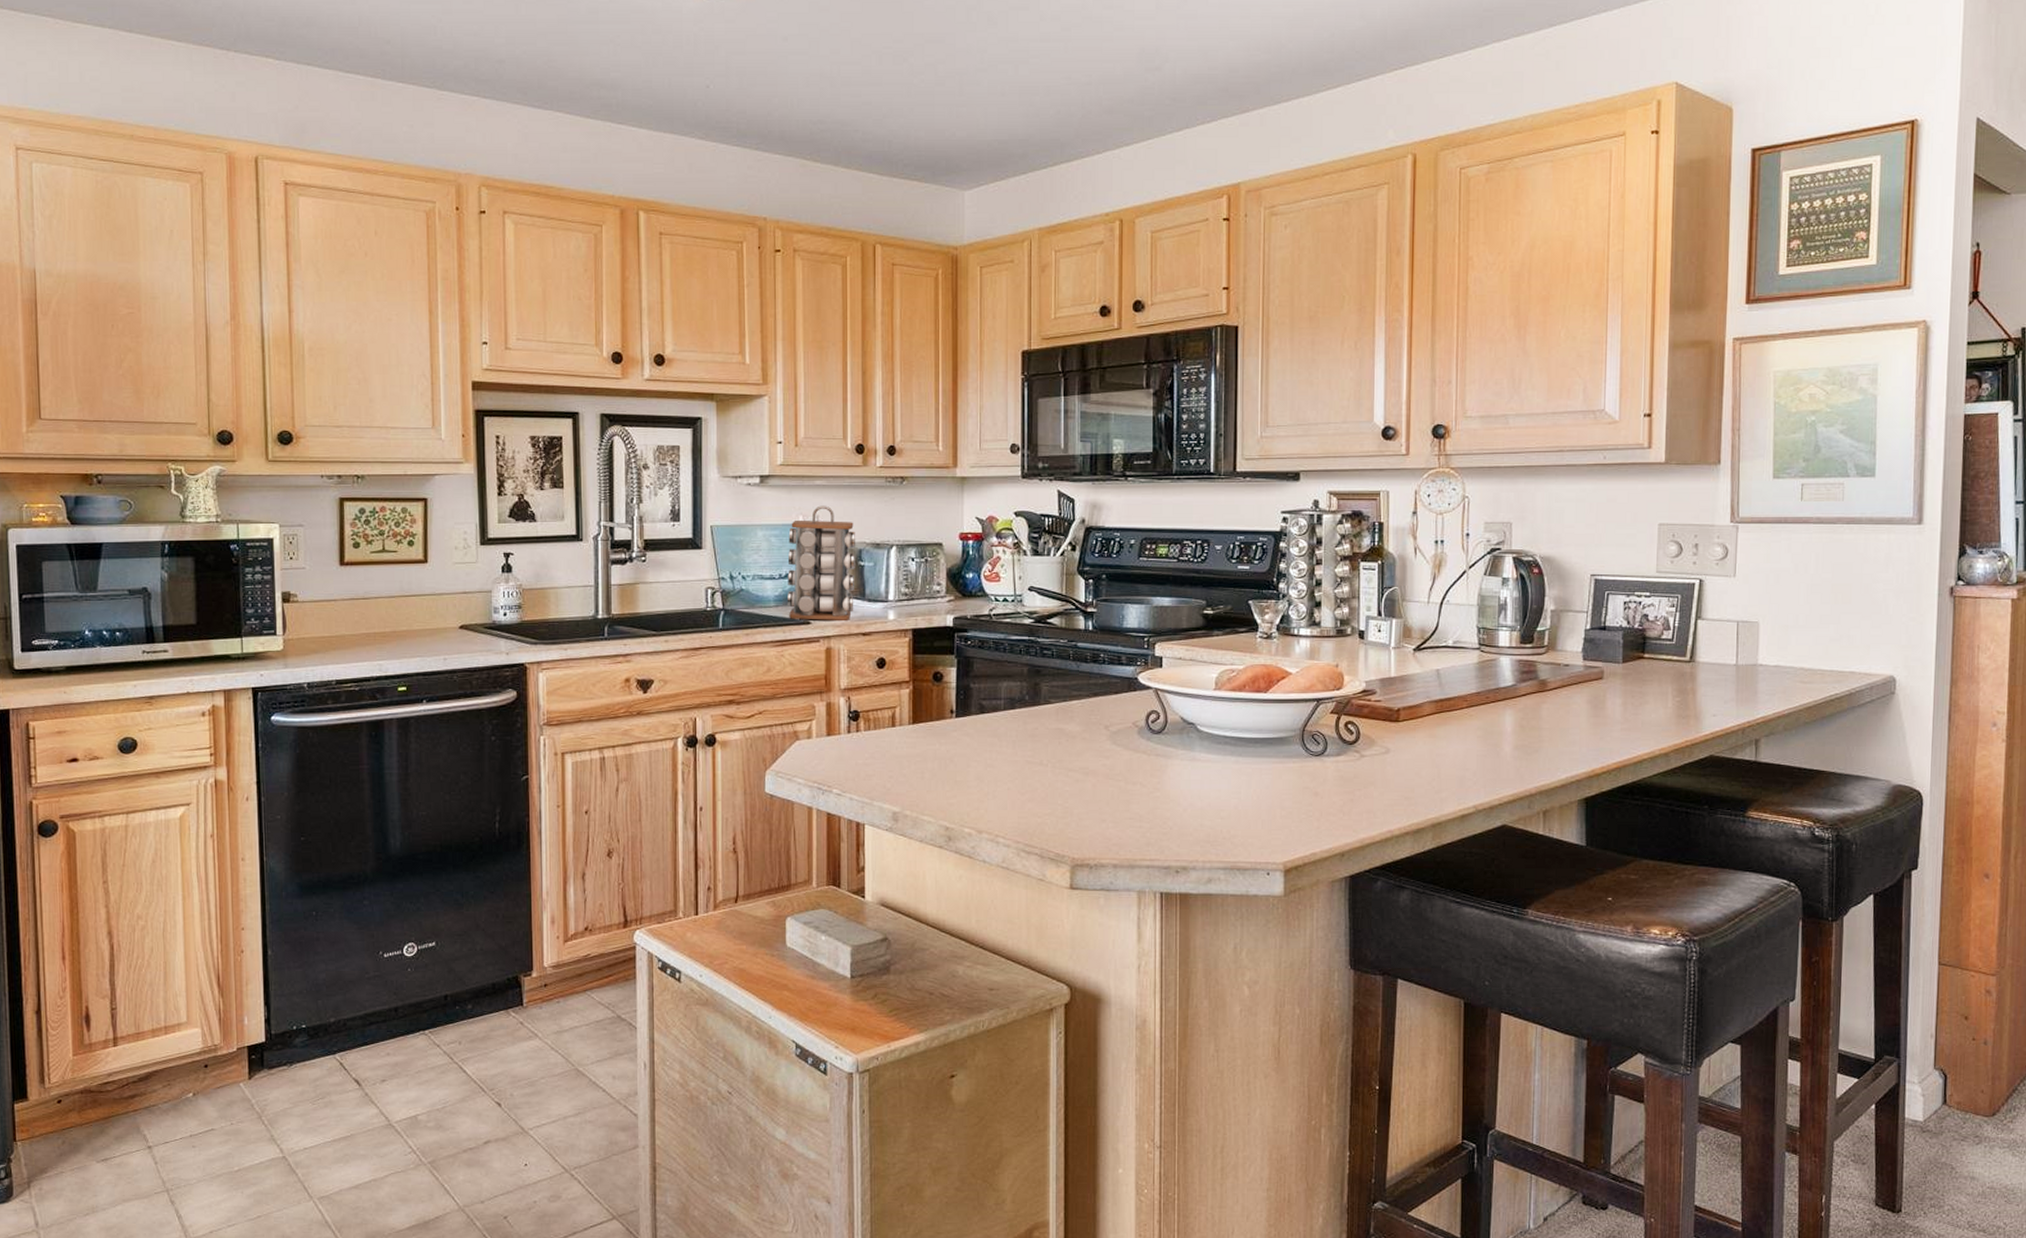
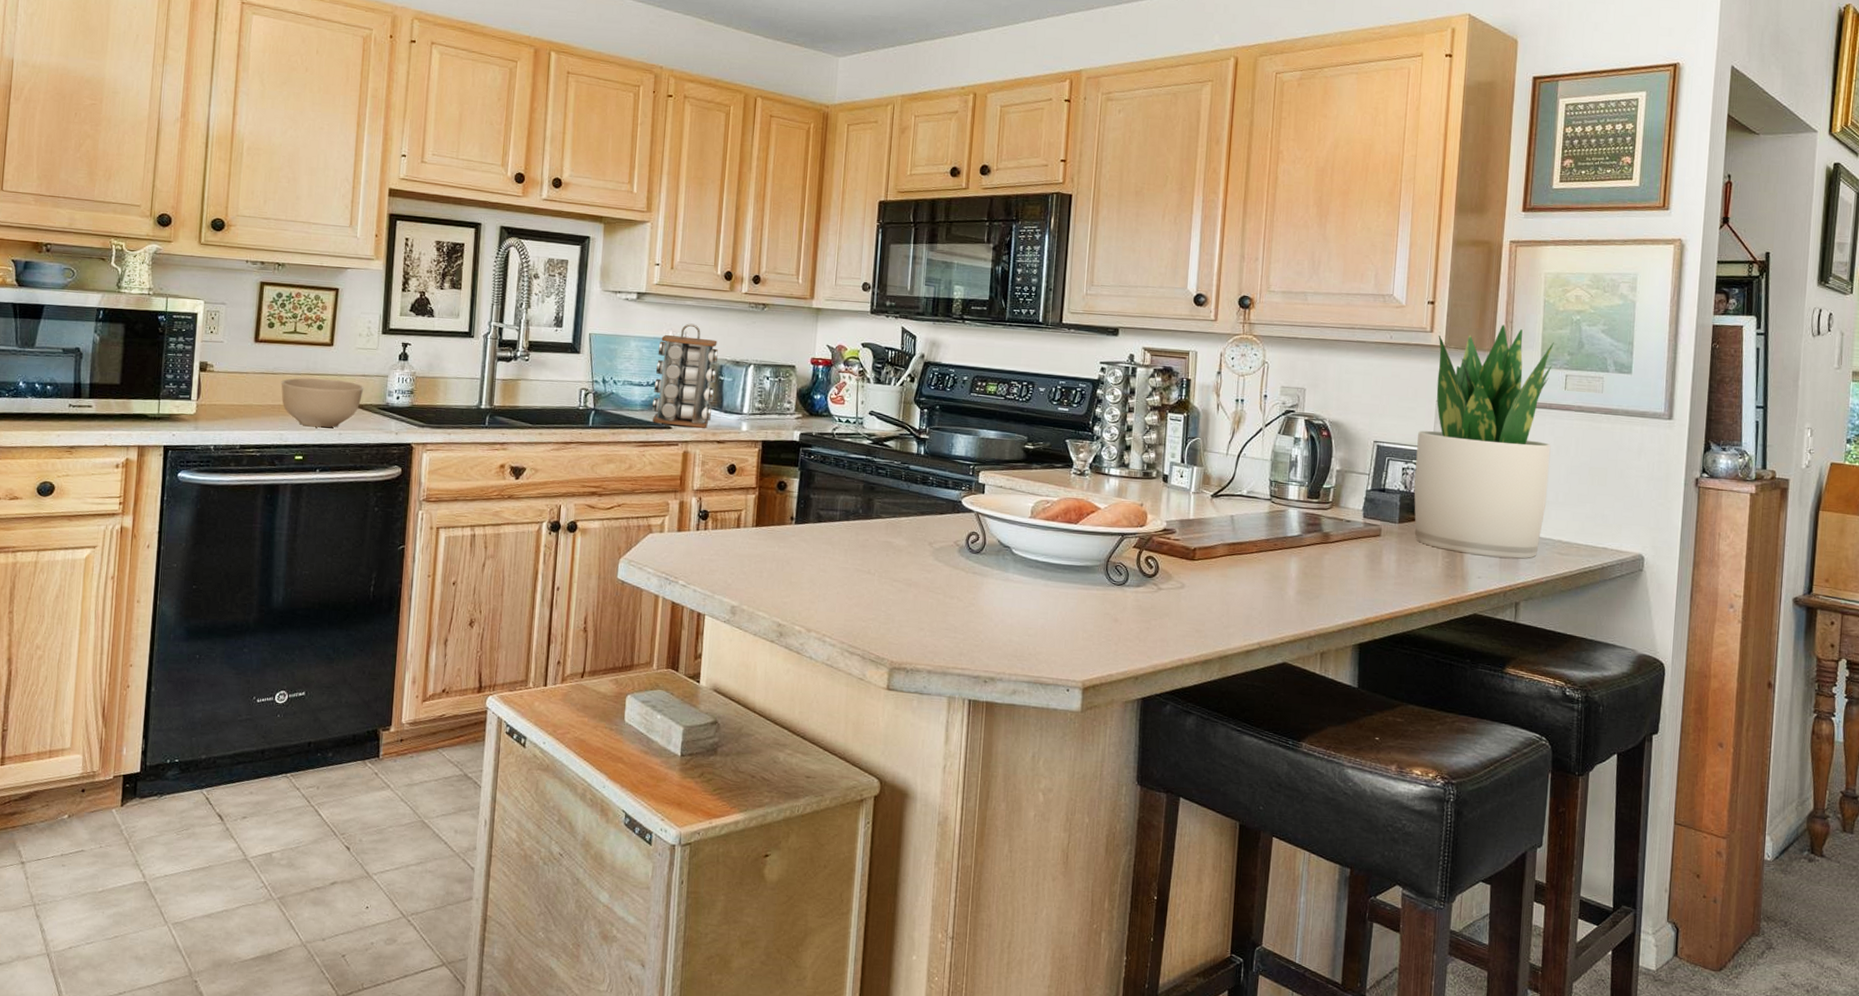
bowl: none [374,599,467,654] -> present [281,378,364,428]
planter: none [1638,433,1788,693] -> present [1414,324,1554,559]

